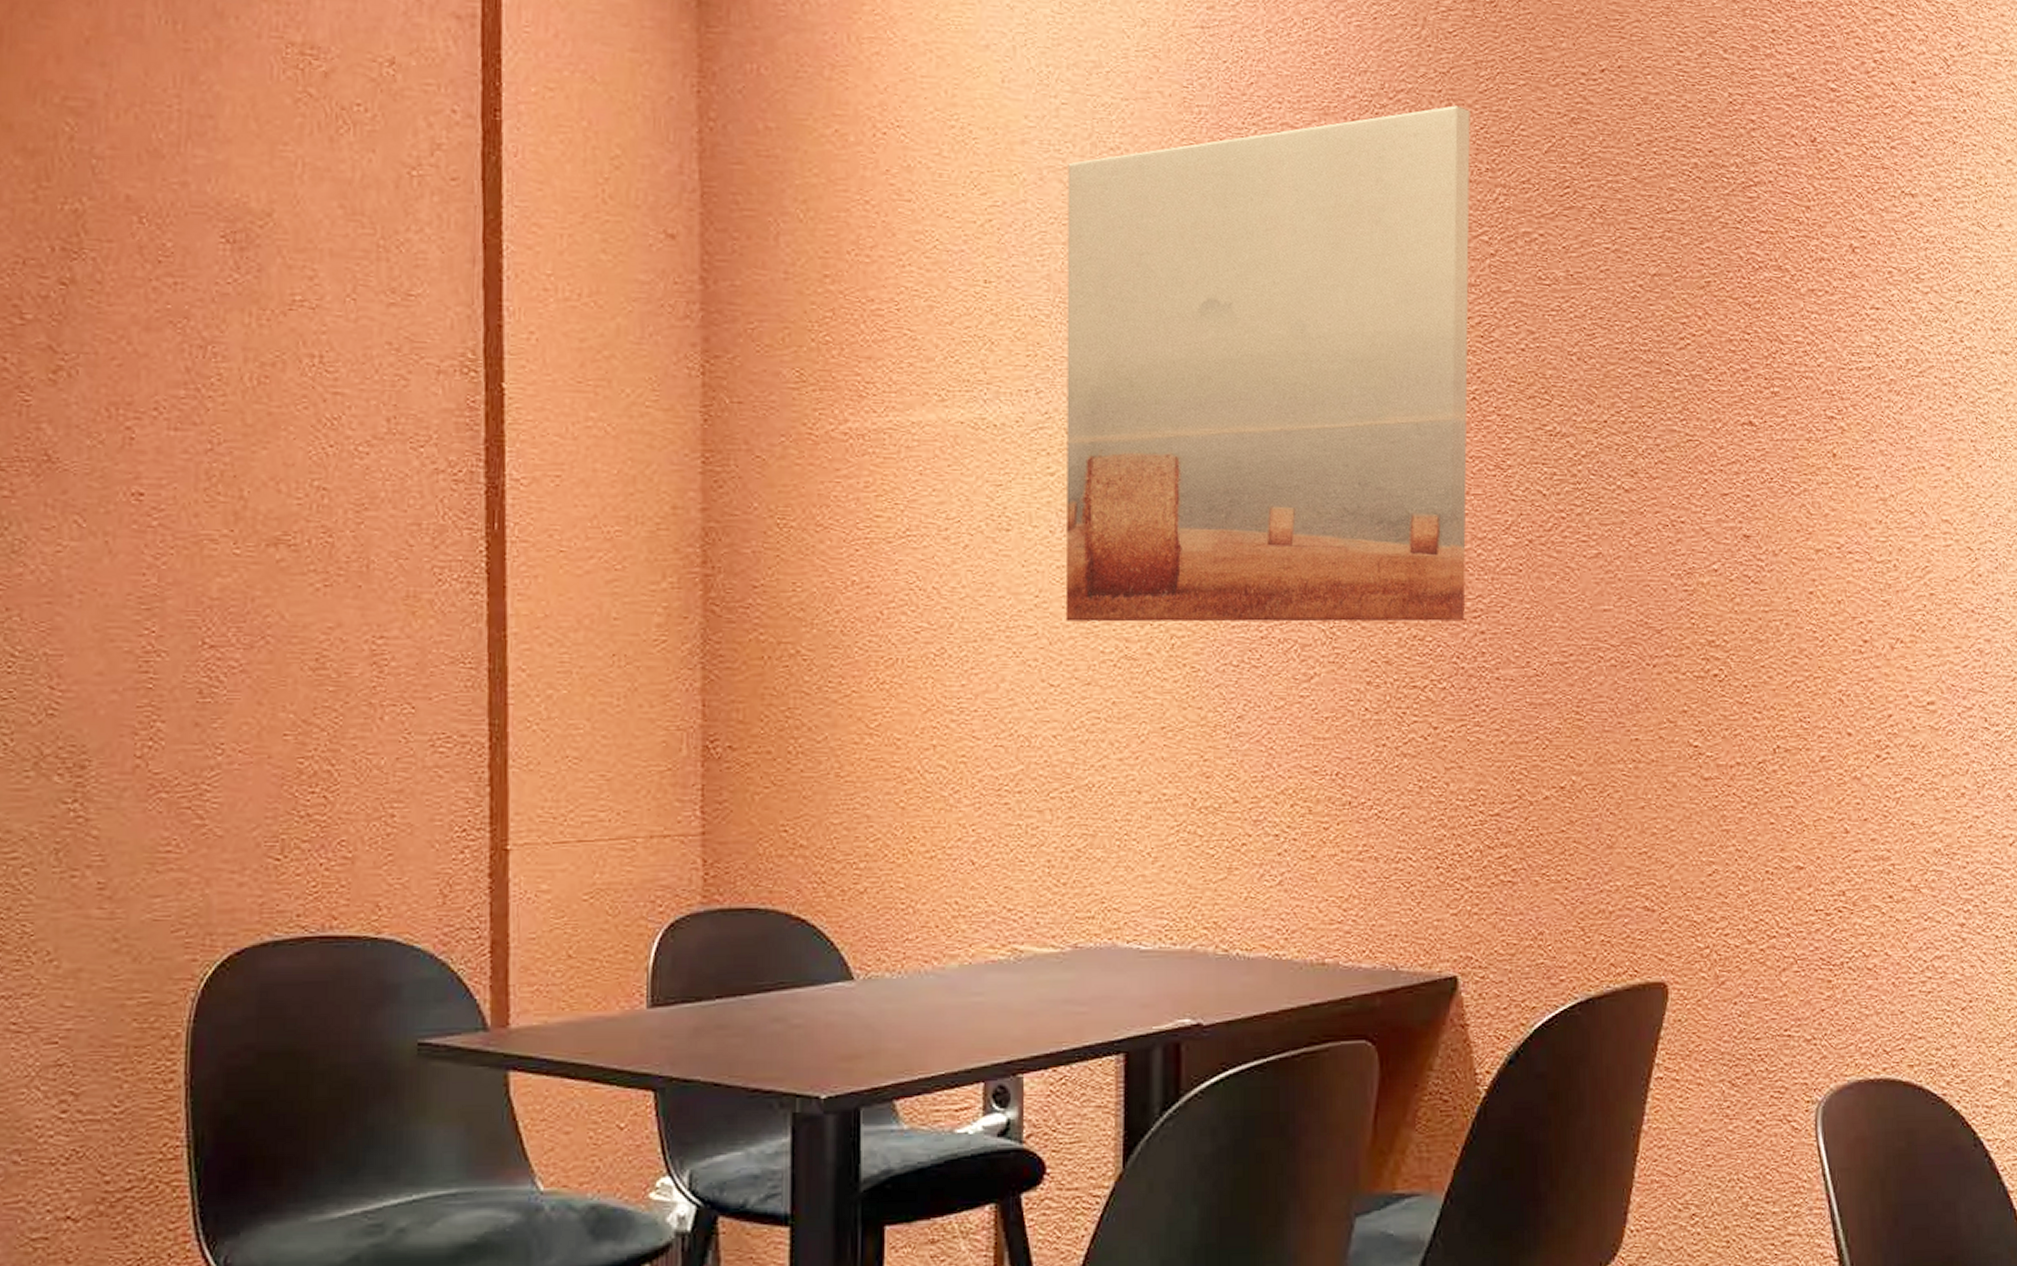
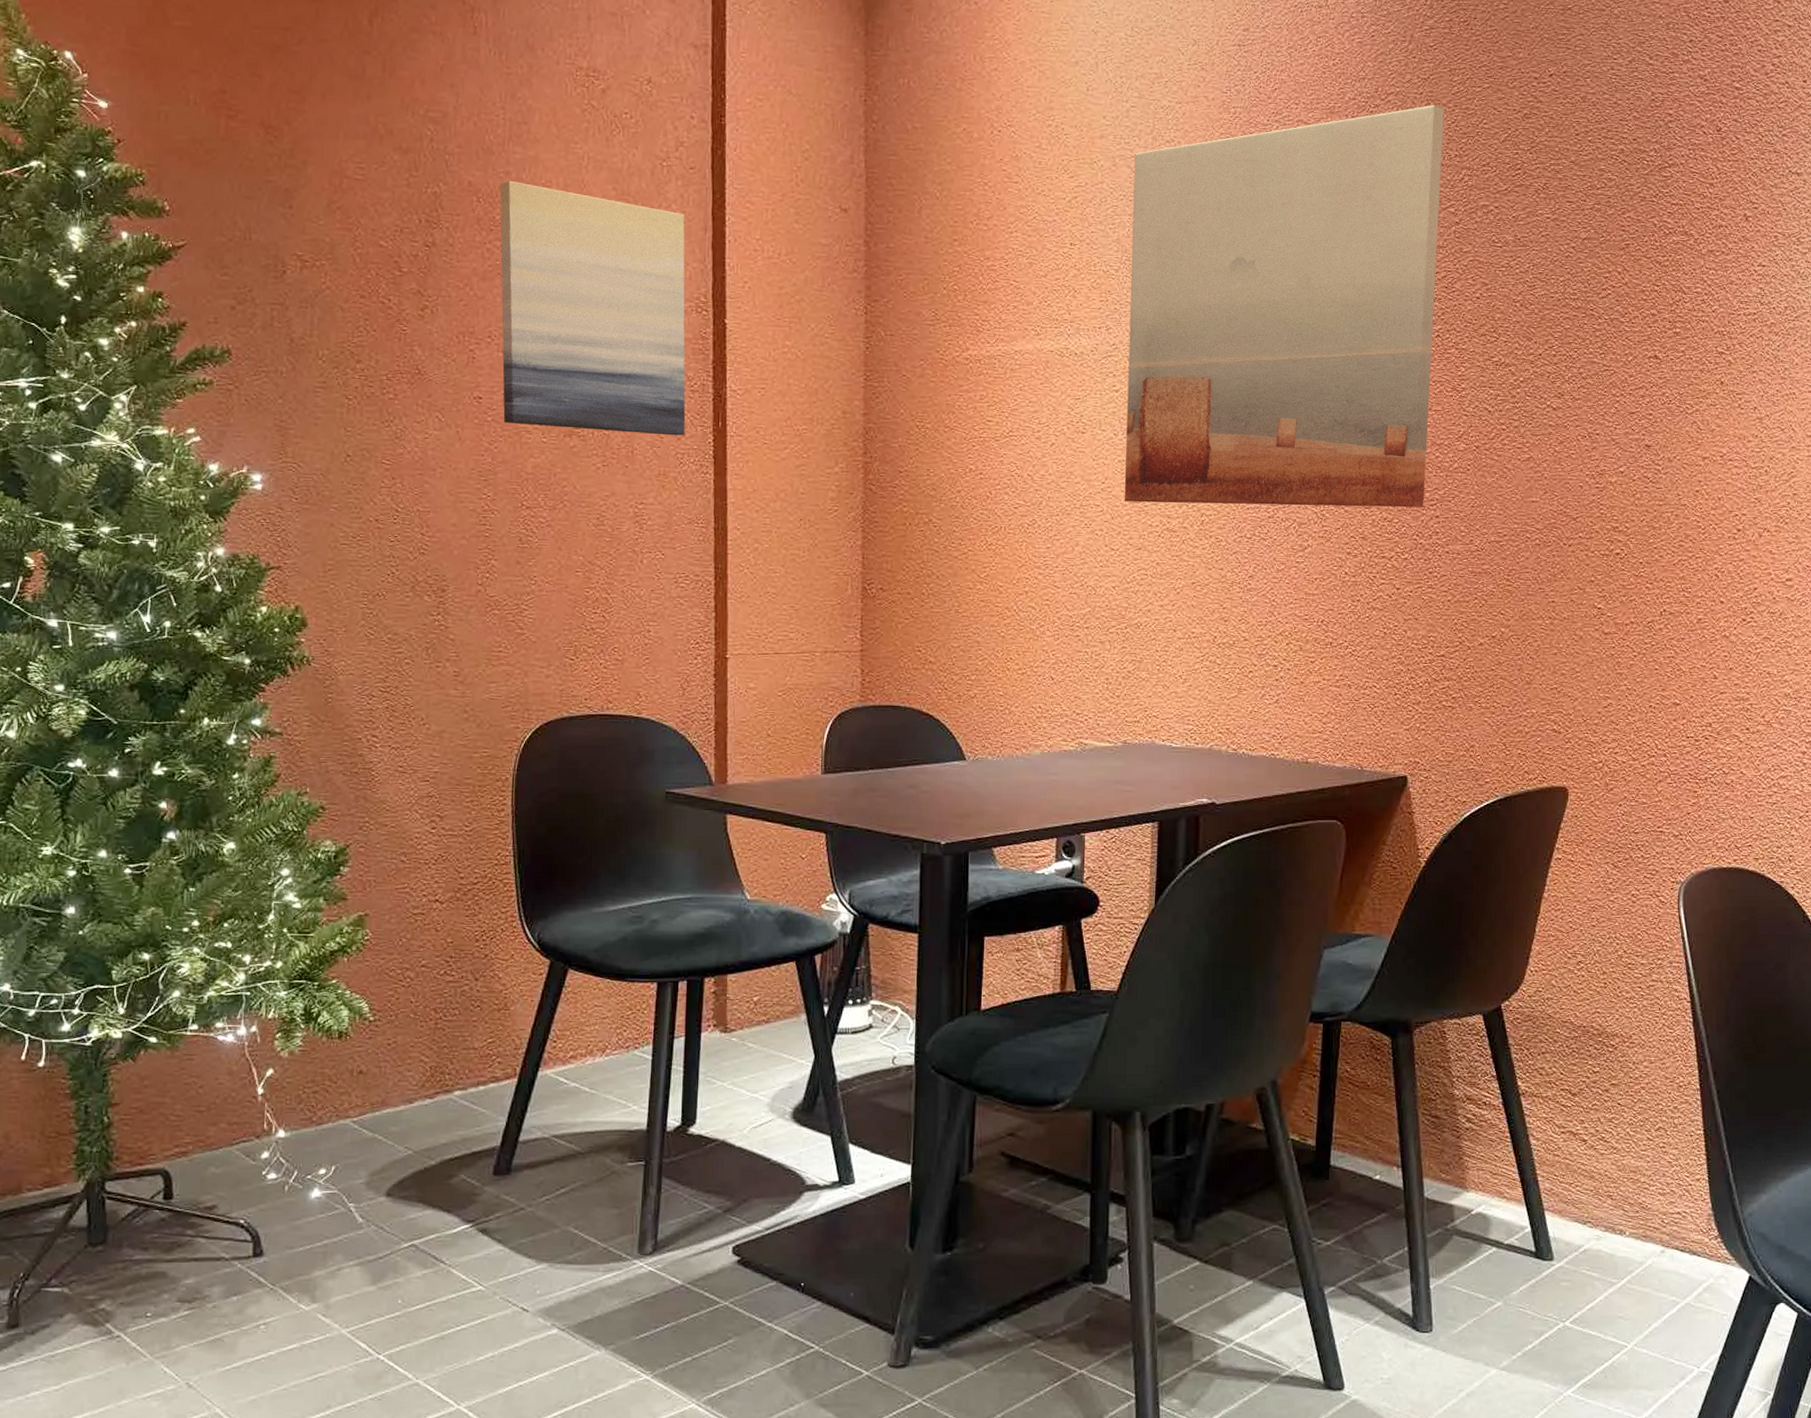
wall art: none [172,193,446,543] -> present [499,180,686,436]

